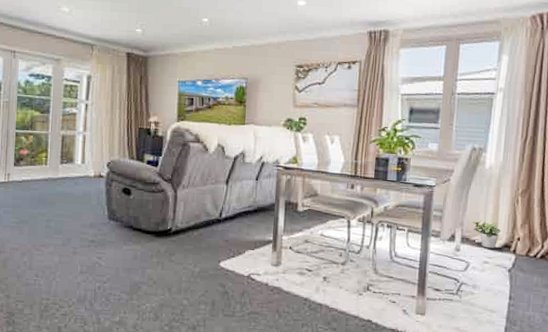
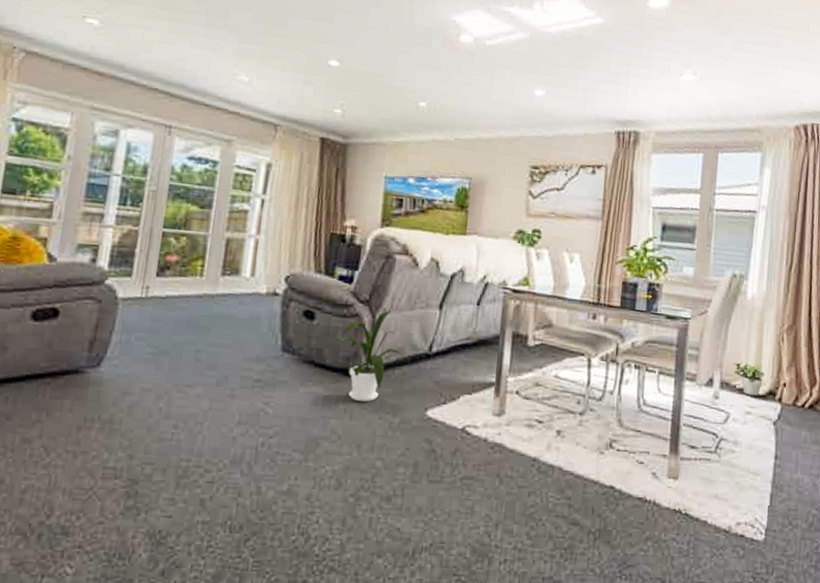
house plant: none [147,187,205,257] -> present [335,311,411,402]

